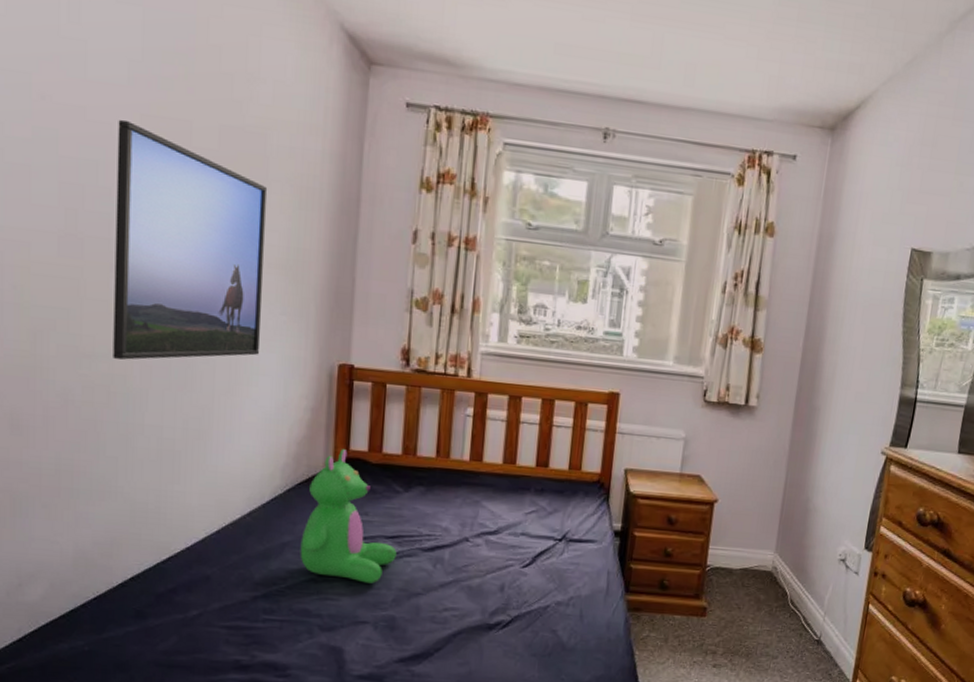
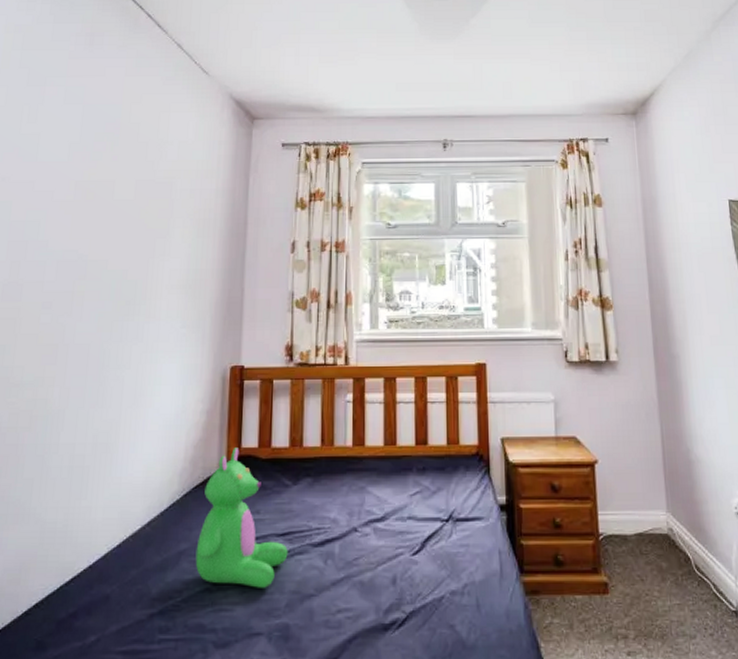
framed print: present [113,119,268,360] -> none [37,187,172,385]

